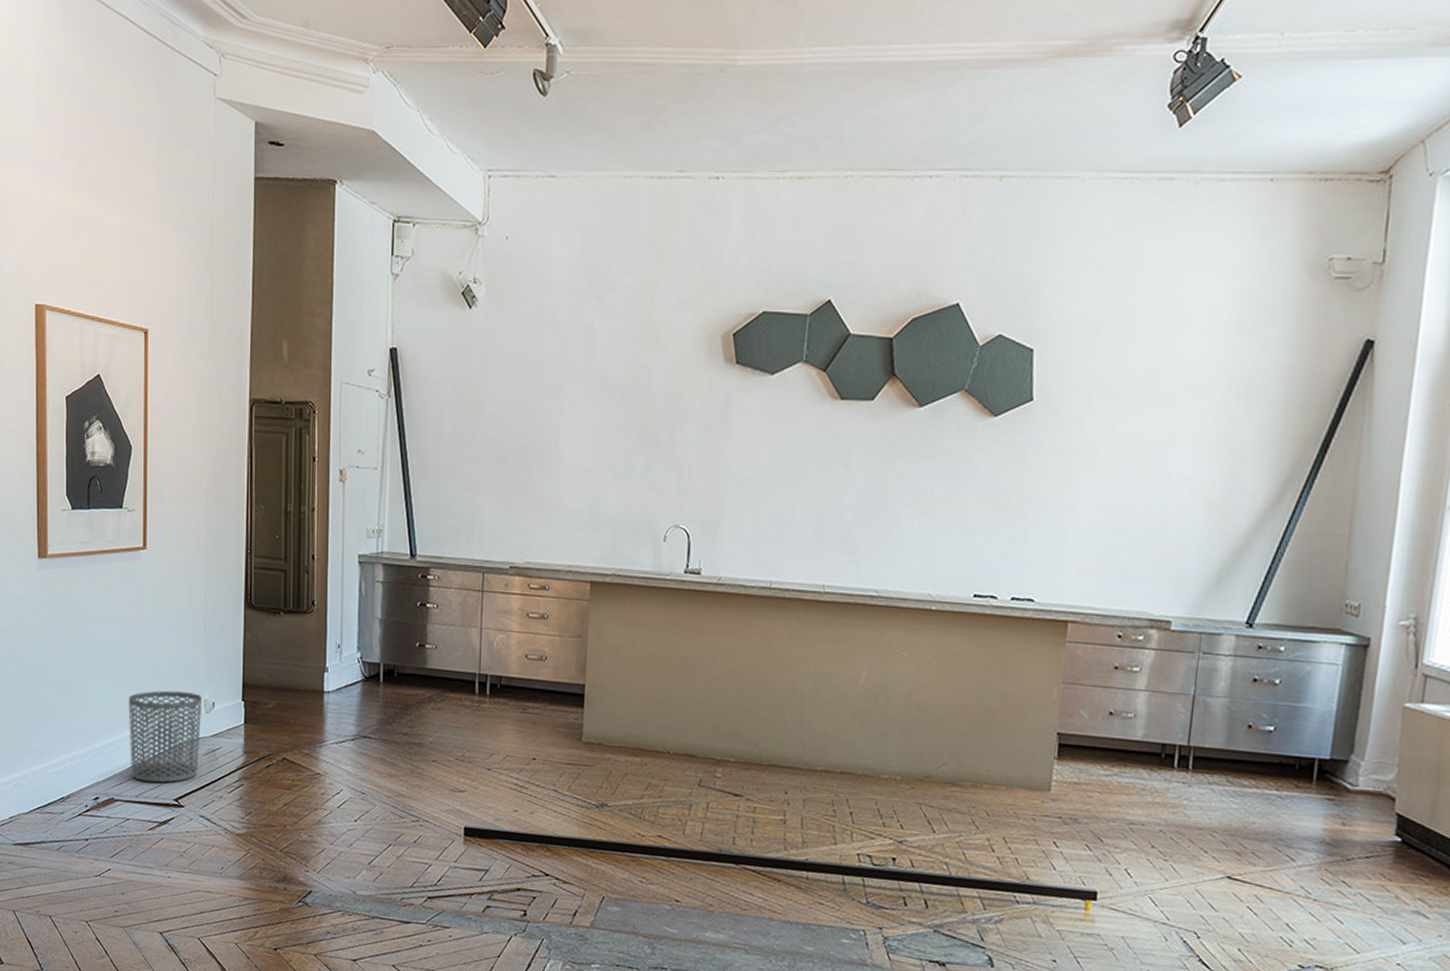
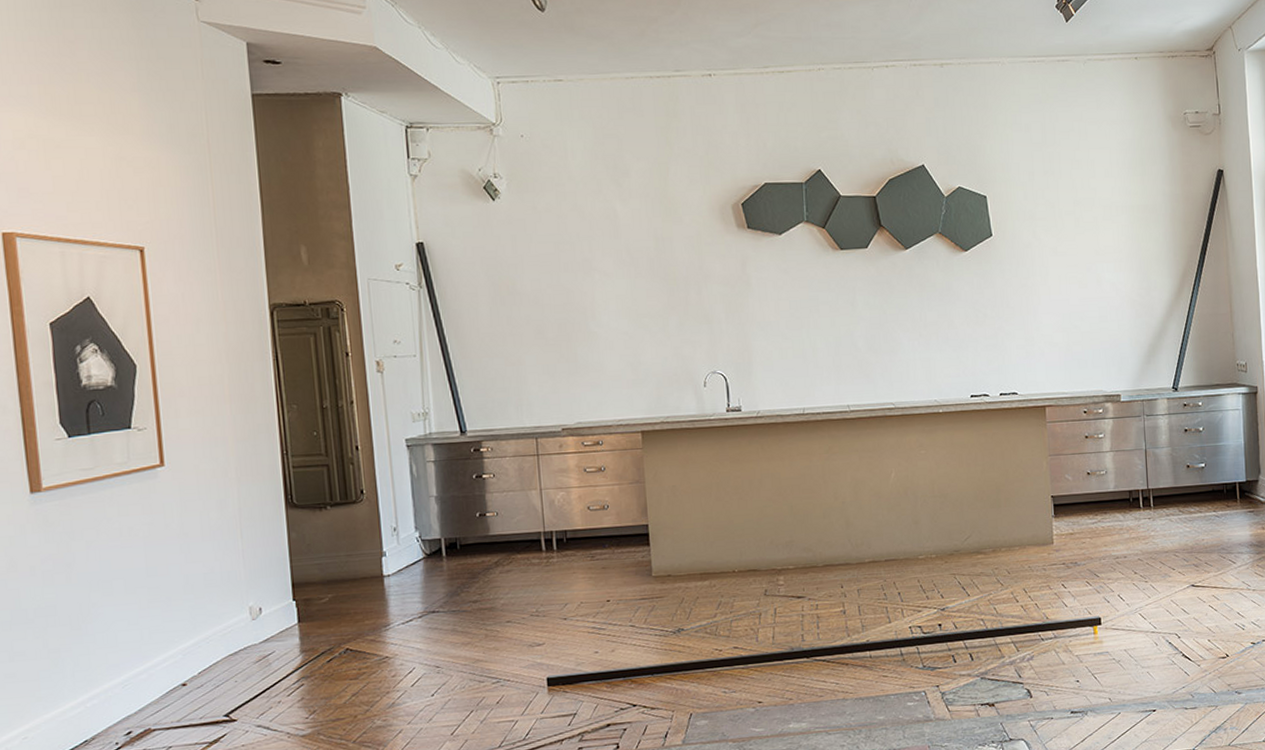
waste bin: present [128,690,203,783] -> none [157,601,249,704]

